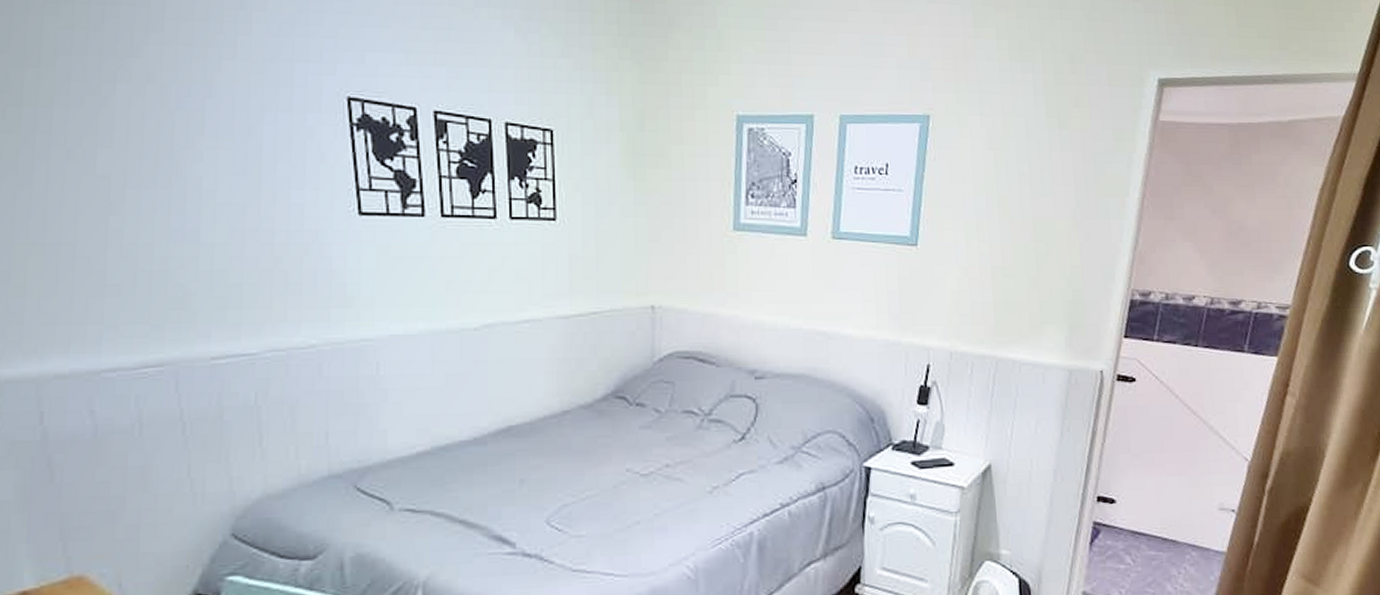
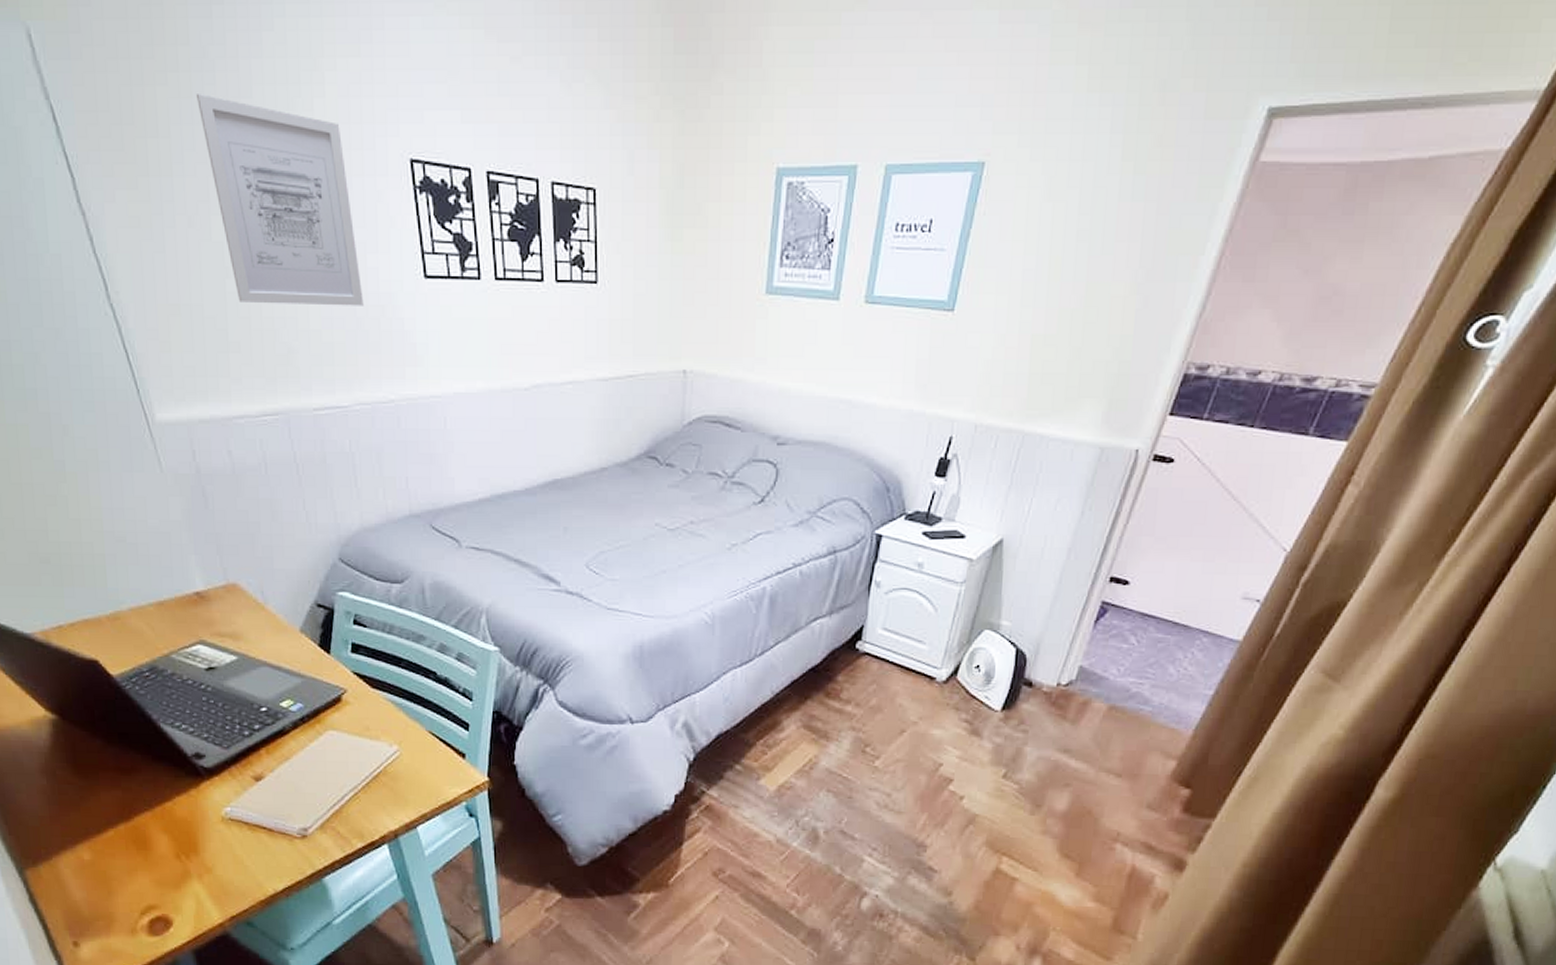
wall art: none [94,26,284,244] -> present [197,94,364,306]

